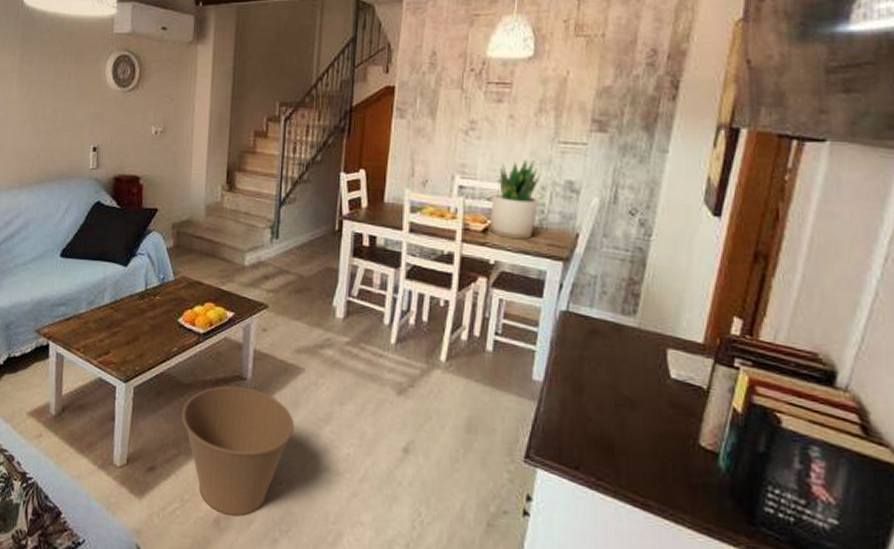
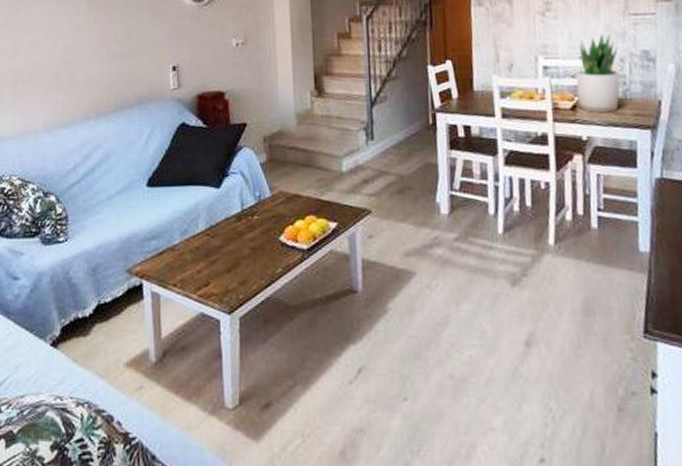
basket: present [181,385,294,517] -> none [293,301,413,444]

